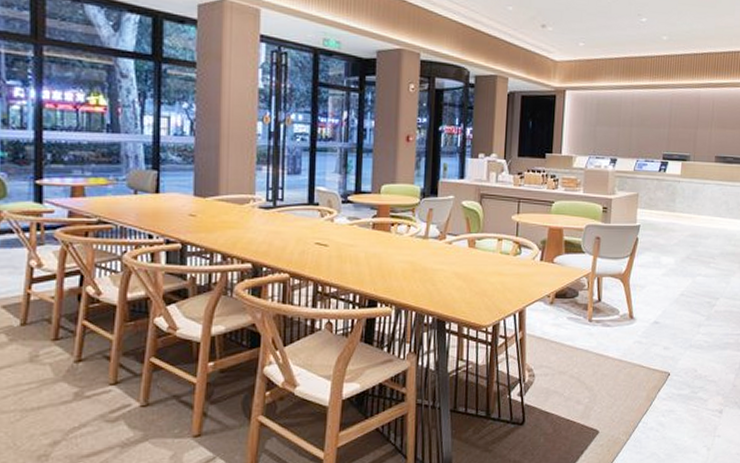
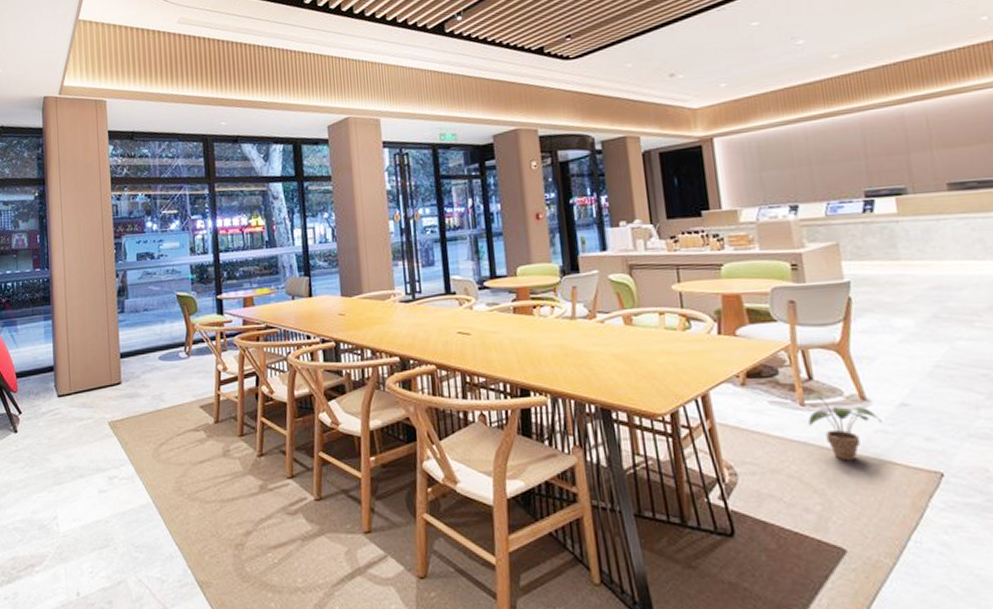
potted plant: none [591,311,640,365] -> present [802,392,882,461]

